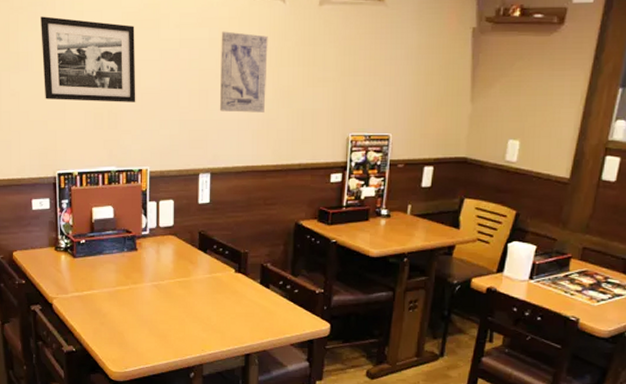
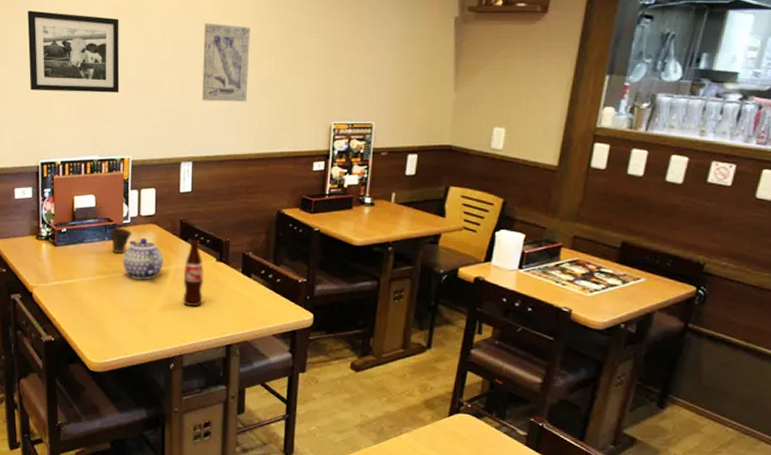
cup: none [129,239,151,265] -> present [110,227,133,254]
teapot: none [142,249,183,291] -> present [123,237,164,280]
bottle: none [202,251,222,317] -> present [183,239,204,306]

